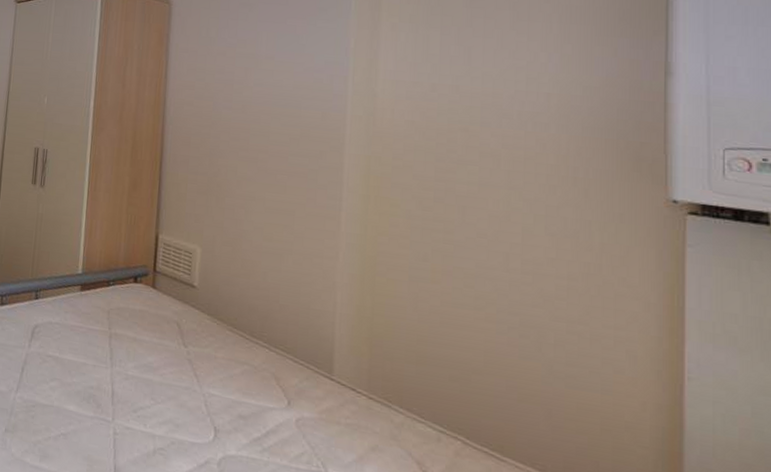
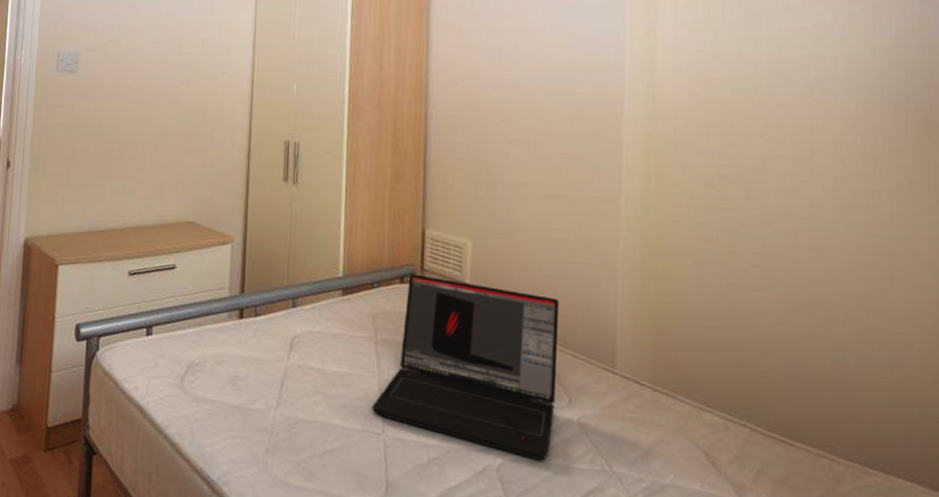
laptop: none [103,274,281,458] -> present [372,274,560,461]

